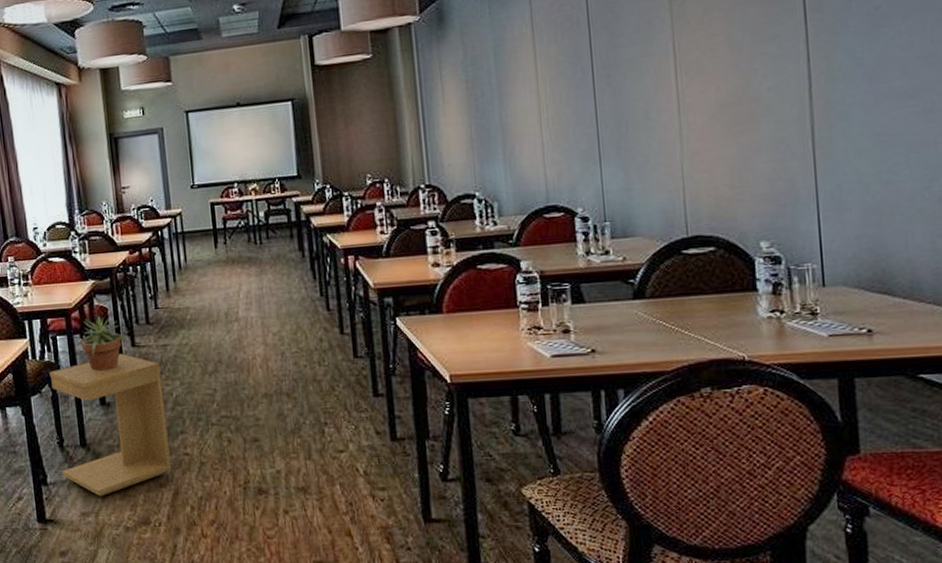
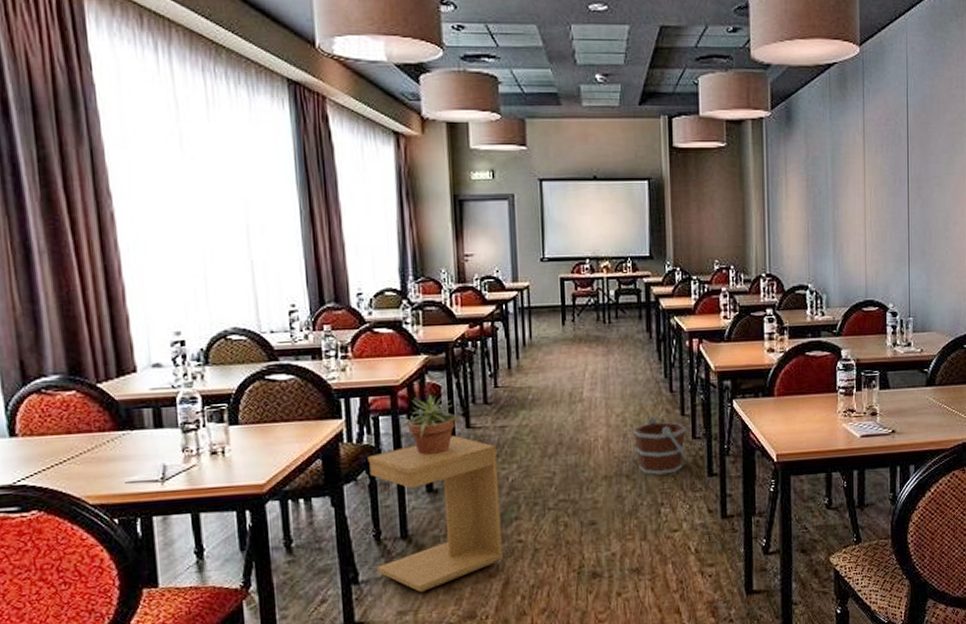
bucket: none [290,335,350,394] -> present [632,416,687,475]

